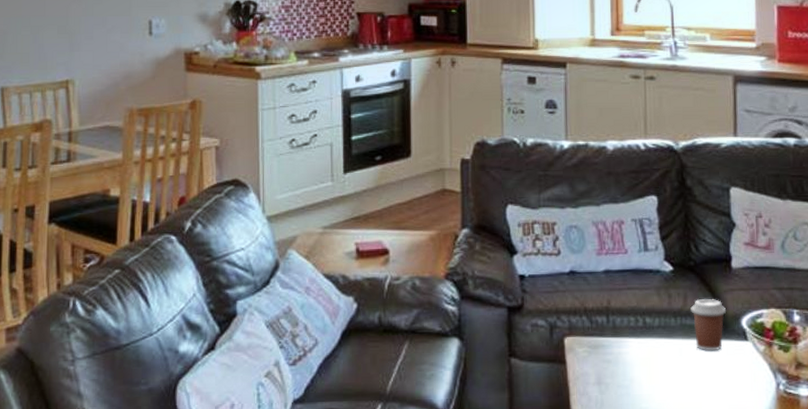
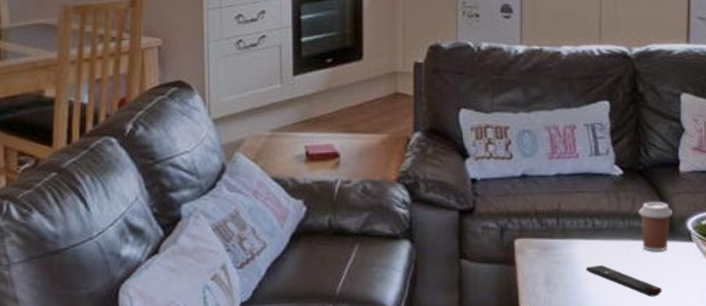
remote control: none [637,364,718,398] -> present [585,264,662,297]

